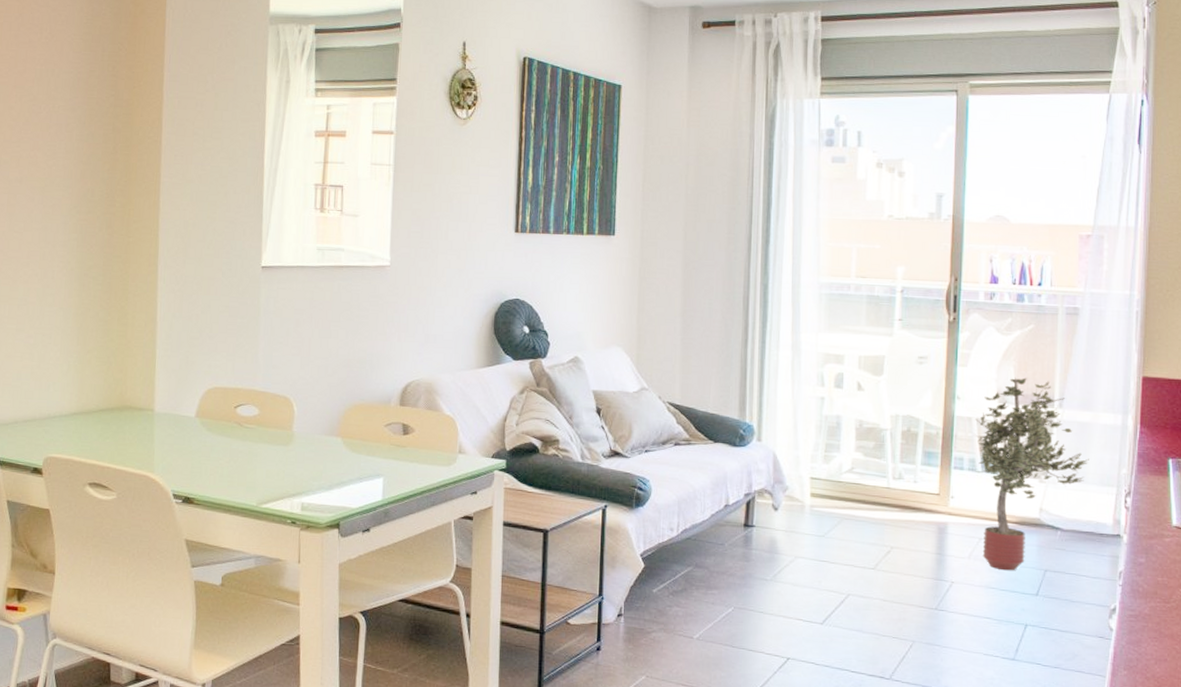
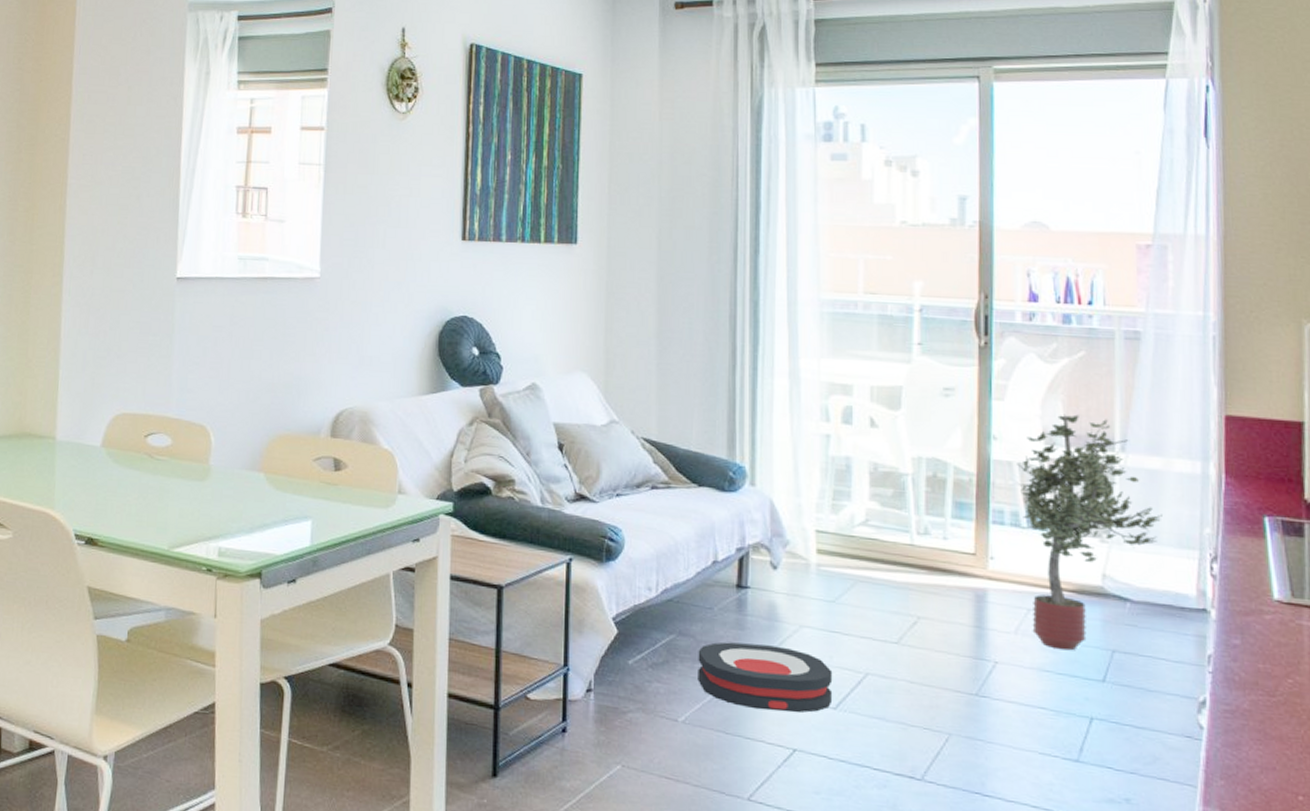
robot vacuum: none [710,572,821,629] -> present [698,642,833,713]

